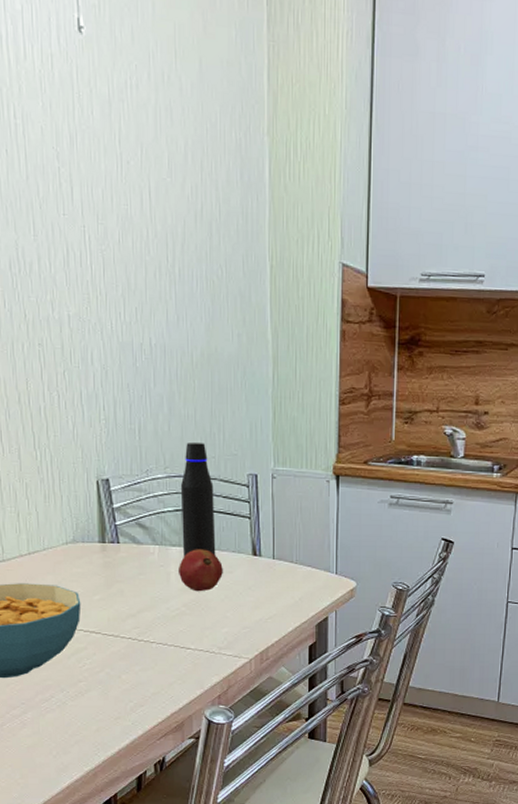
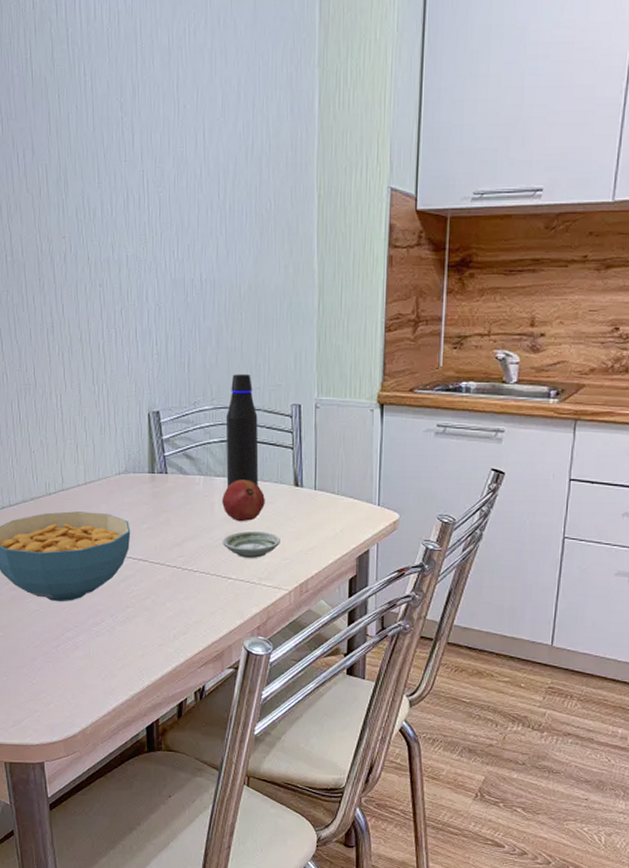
saucer: none [180,600,240,627] -> present [222,530,280,558]

